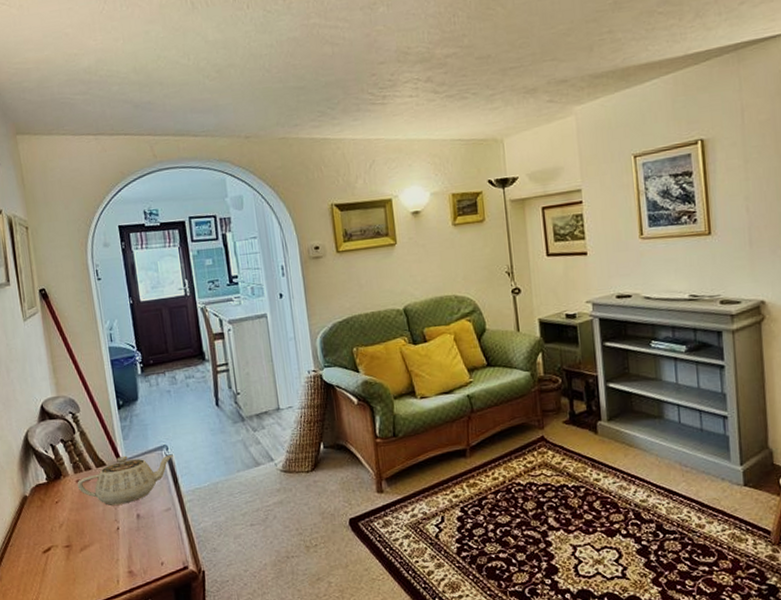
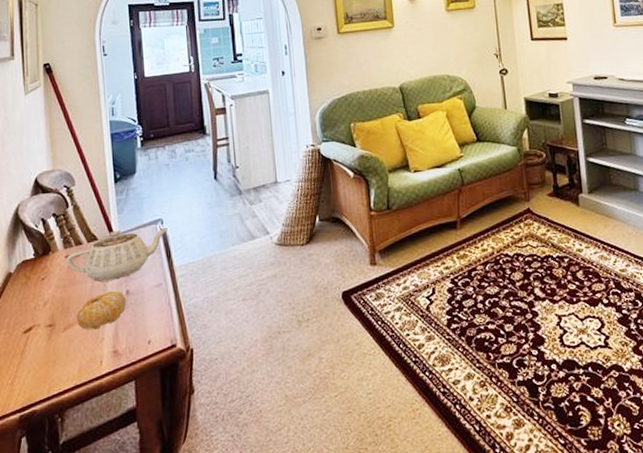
fruit: none [91,514,138,551] -> present [76,290,127,330]

